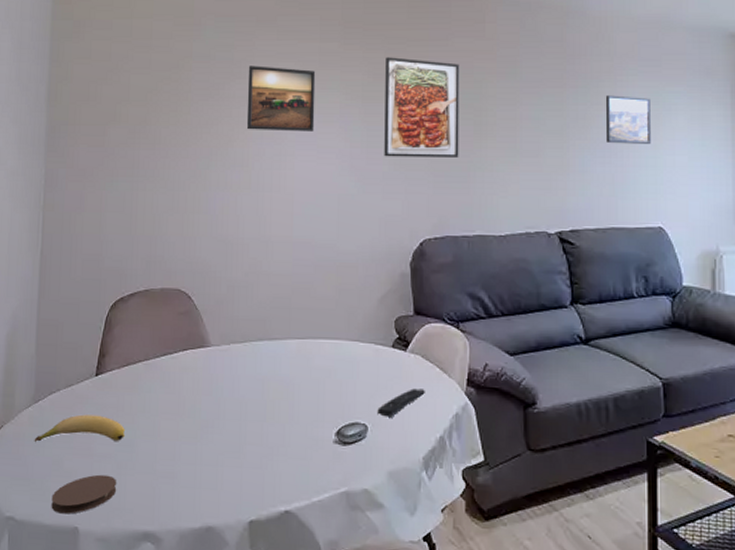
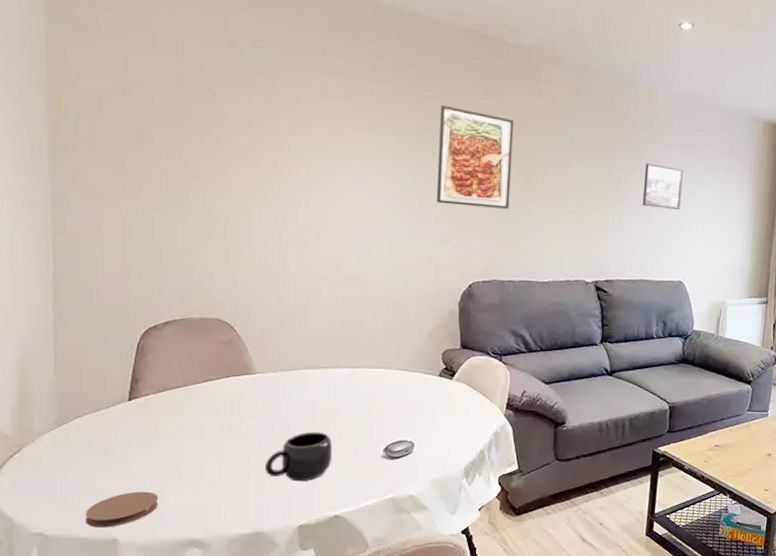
banana: present [34,414,125,442] -> none [60,437,165,463]
mug: none [216,411,284,469] -> present [264,431,333,482]
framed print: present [246,65,316,131] -> none [291,98,367,173]
remote control: present [377,388,425,418] -> none [423,411,468,436]

